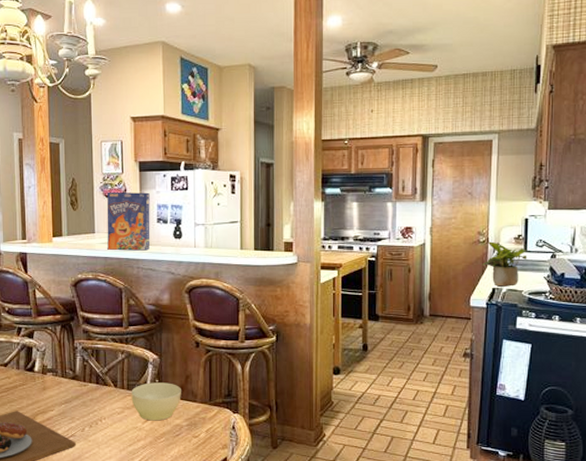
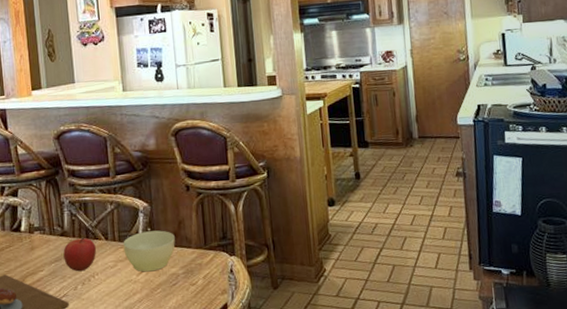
fruit: none [73,382,106,415] -> present [63,237,97,272]
cereal box: present [107,191,150,251] -> none [85,37,132,99]
potted plant: present [482,241,527,287] -> none [465,58,508,103]

